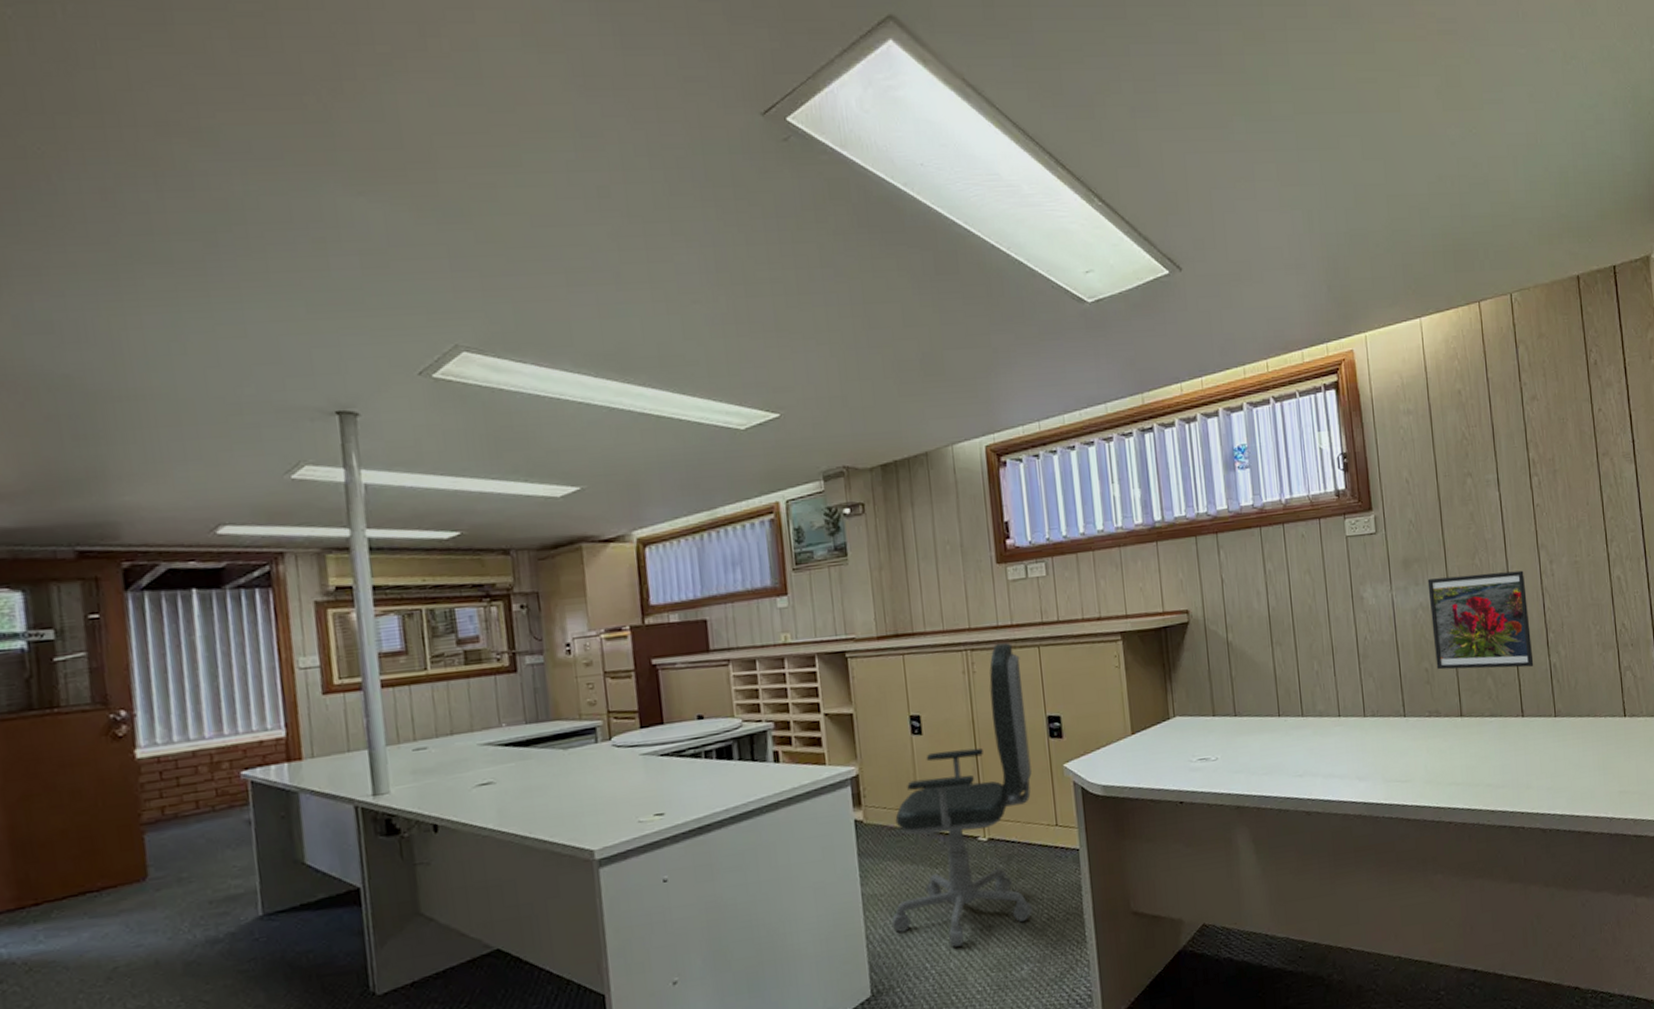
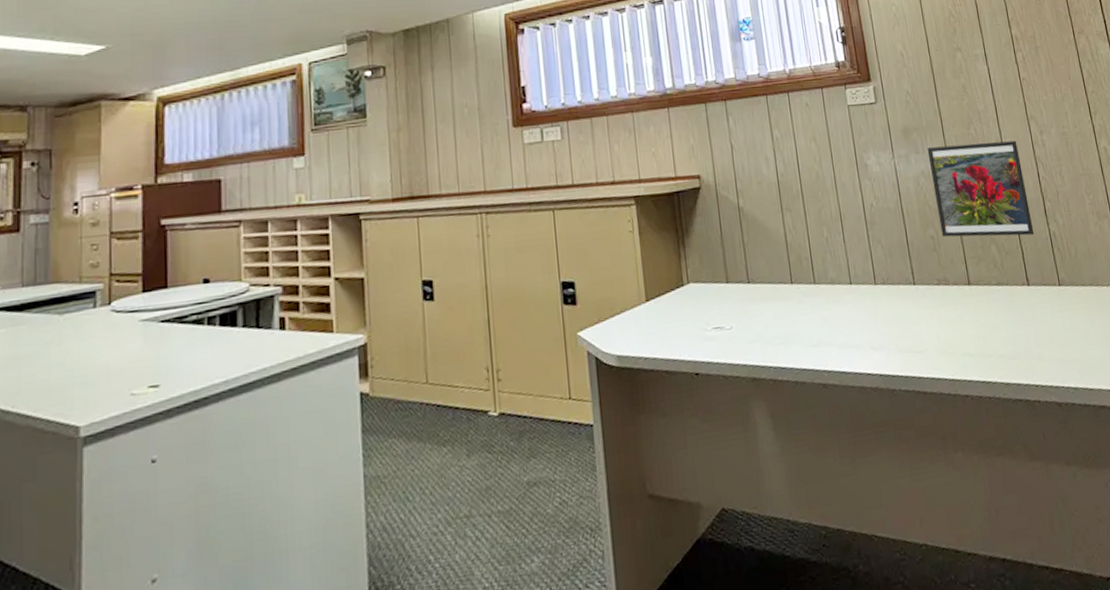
office chair: present [892,643,1032,948] -> none [395,206,545,537]

